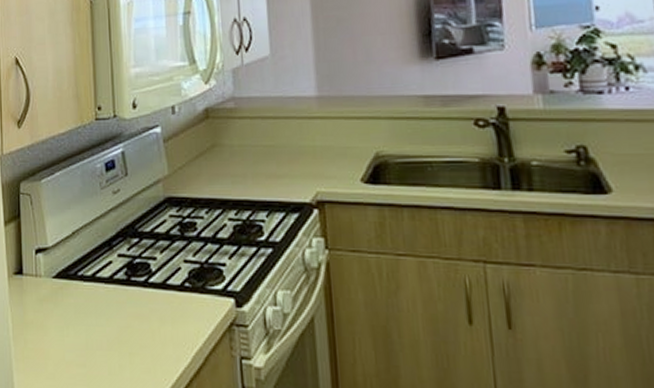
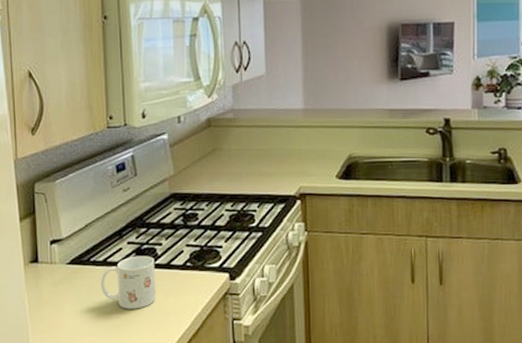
mug: none [88,271,151,337] -> present [100,255,156,309]

